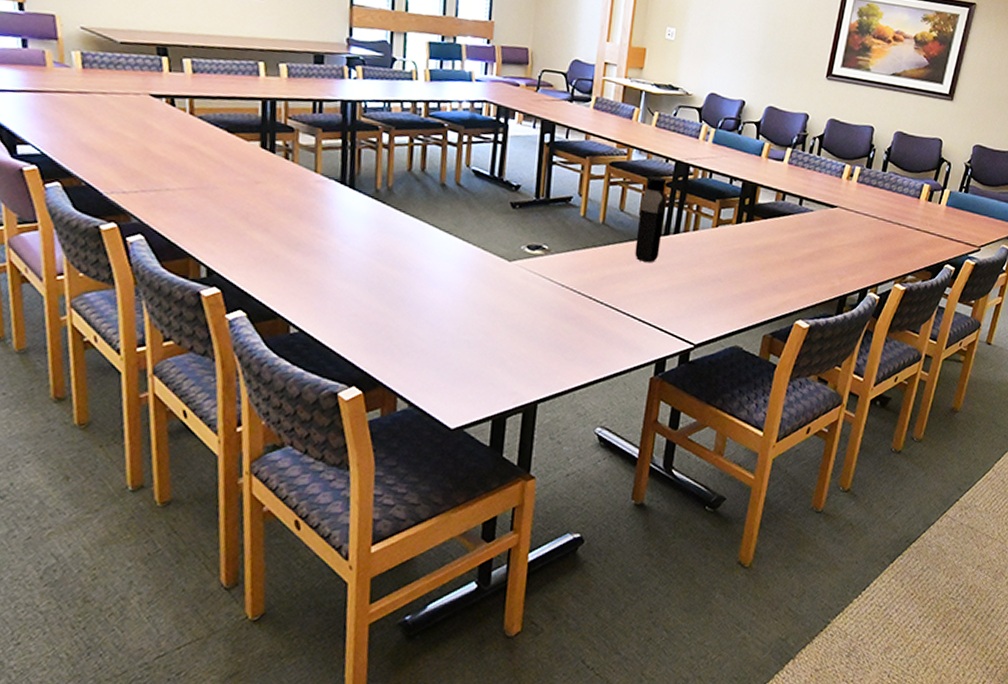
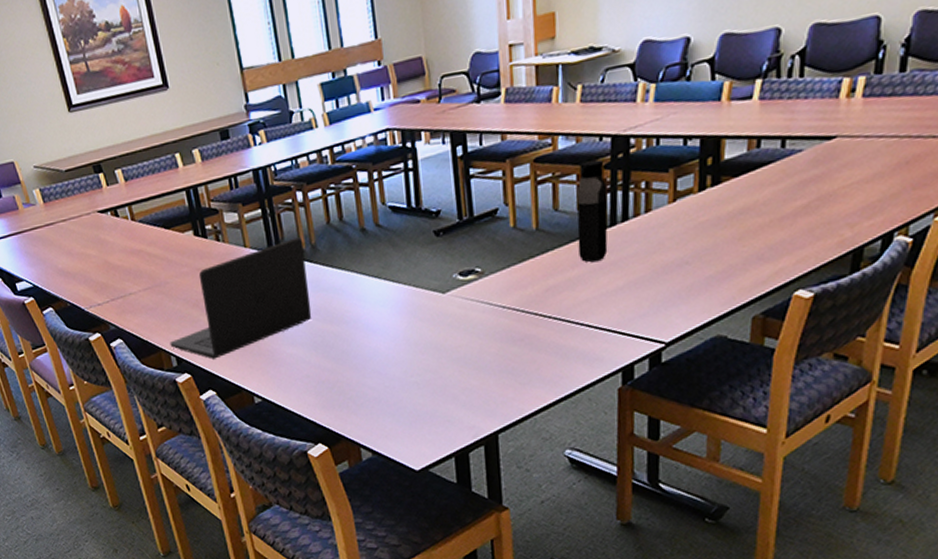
laptop: none [202,176,380,279] -> present [170,237,312,359]

